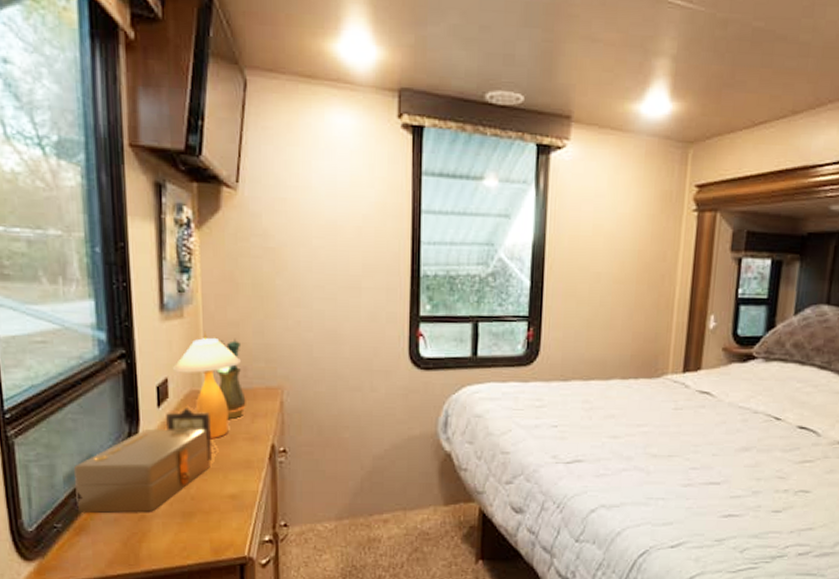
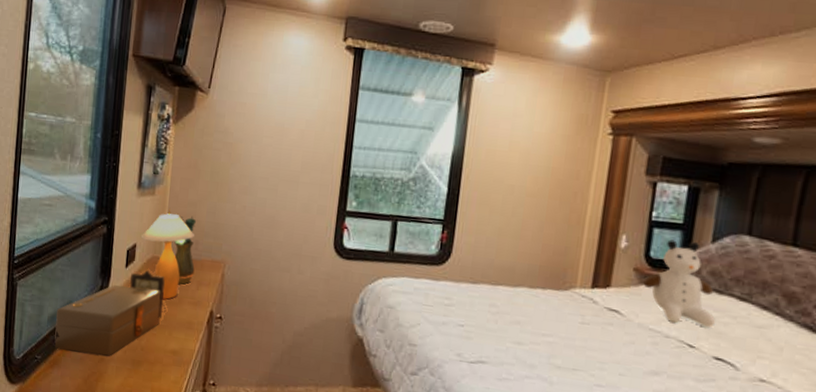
stuffed animal: none [732,315,800,399] -> present [643,239,716,328]

